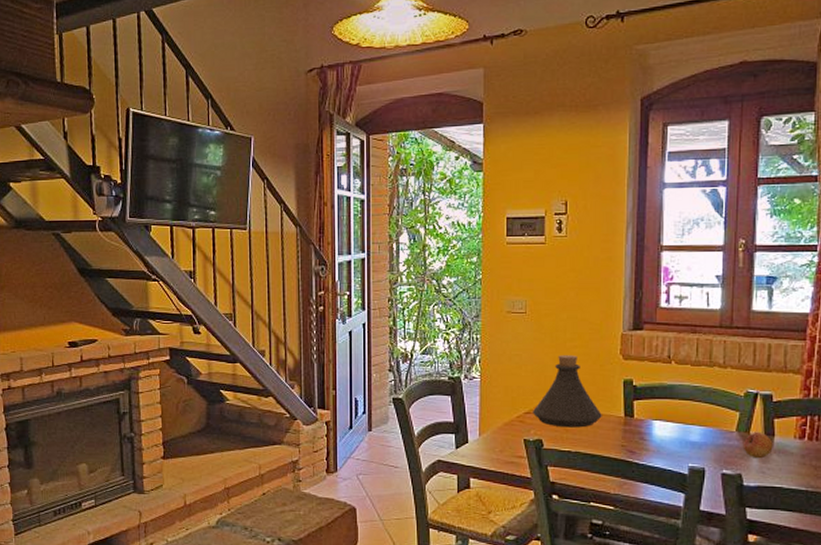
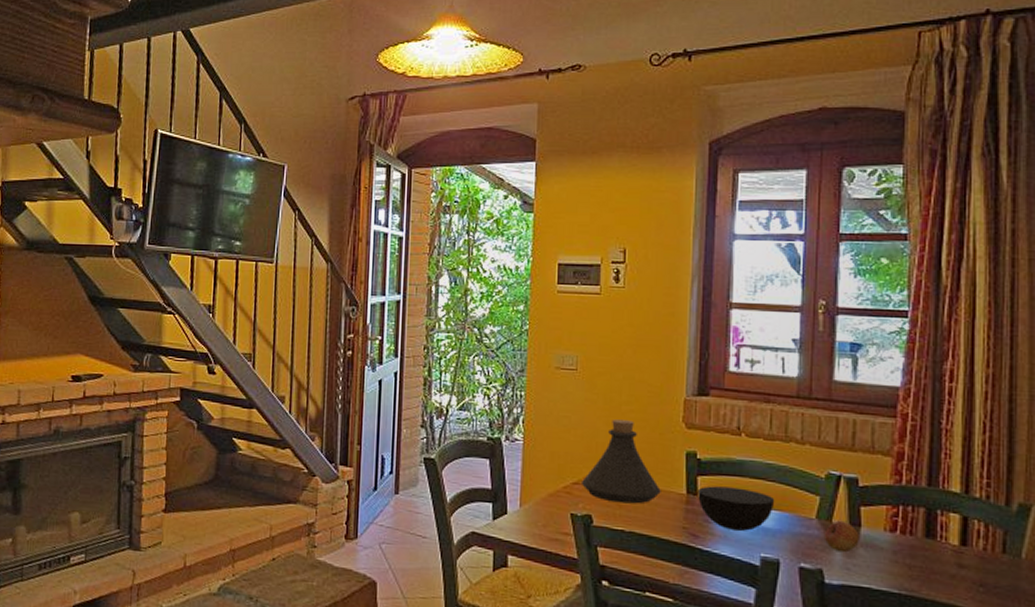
bowl: none [634,408,701,445] -> present [698,486,775,531]

